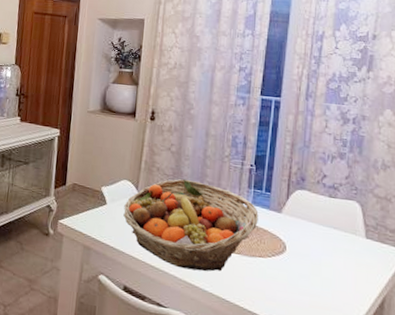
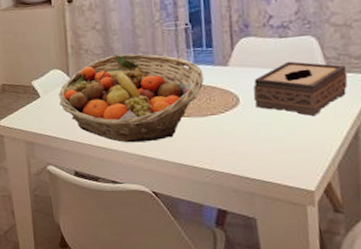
tissue box: none [299,220,382,278] -> present [253,61,348,117]

